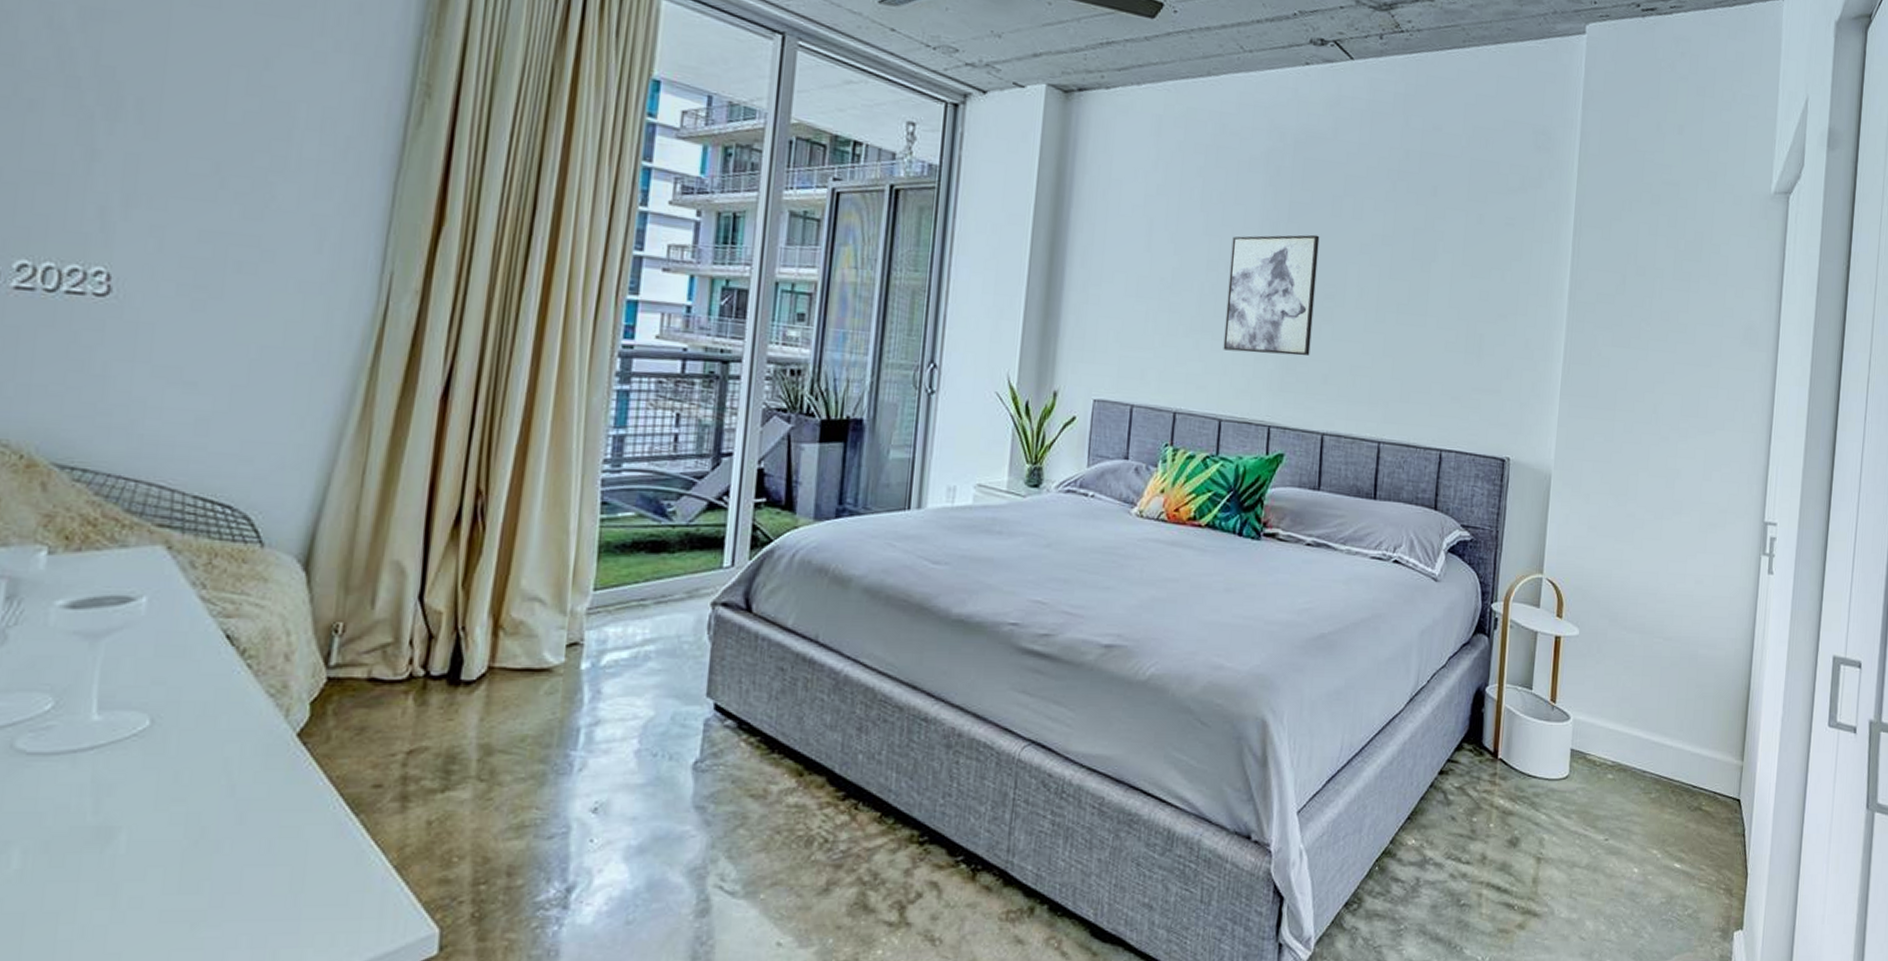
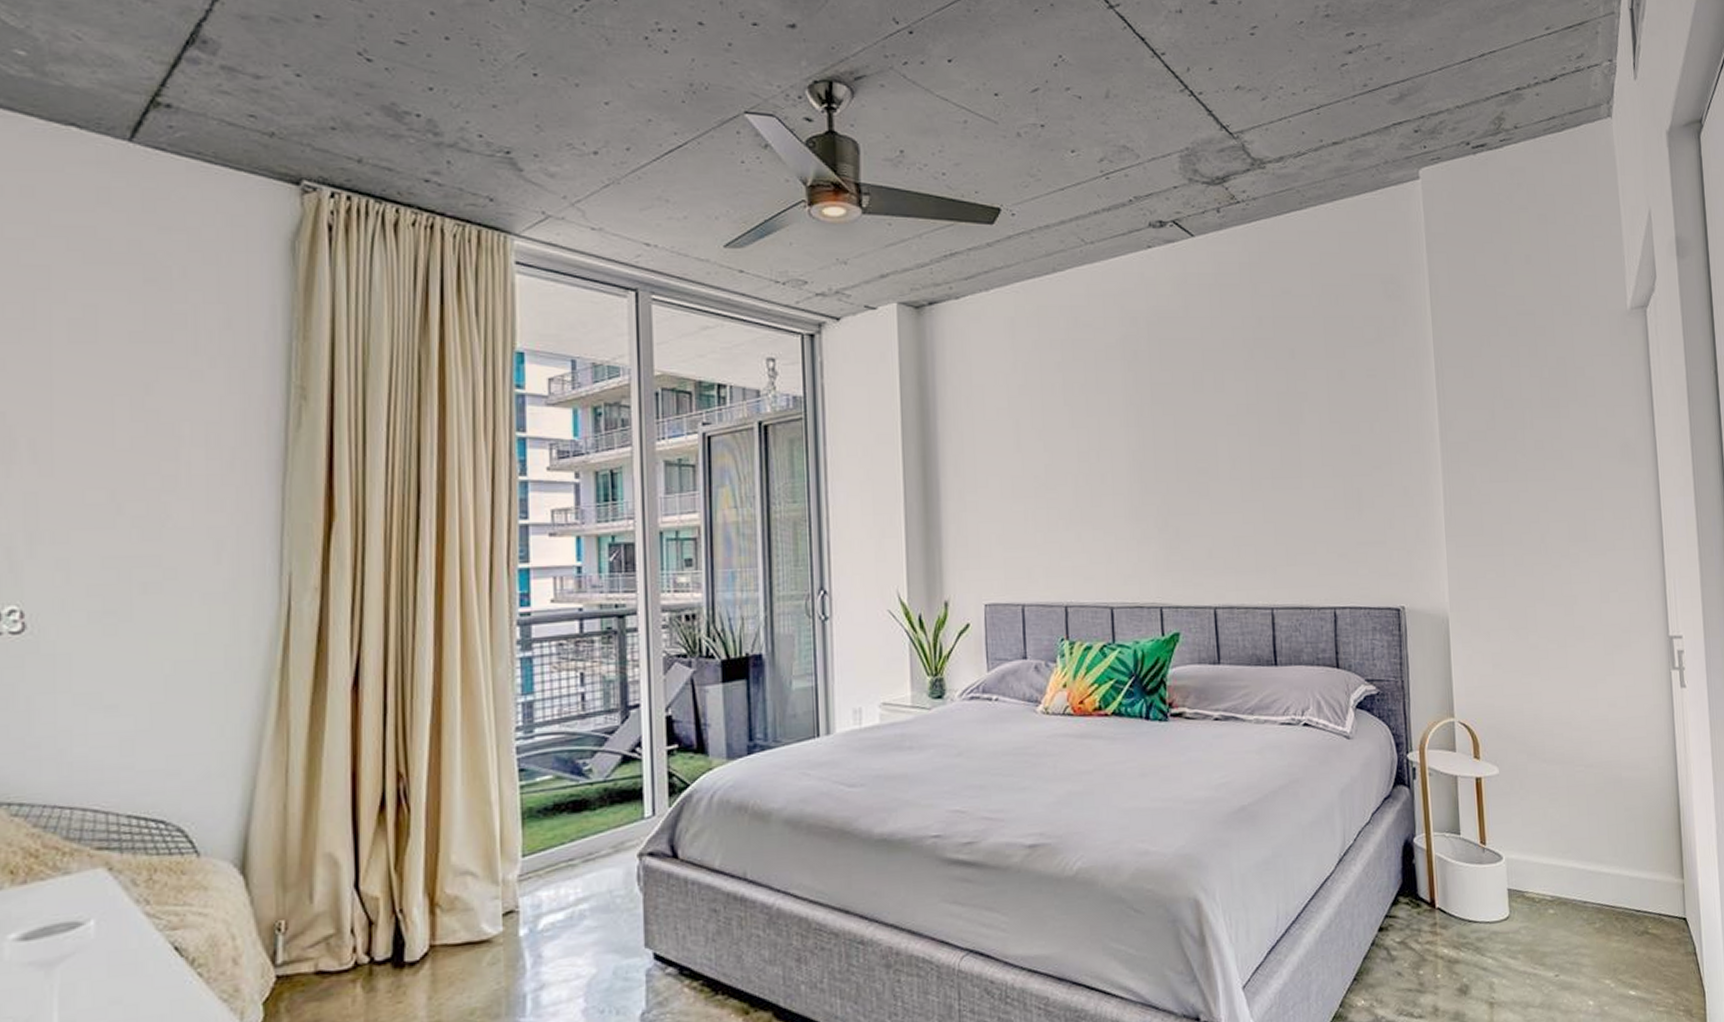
wall art: present [1223,234,1320,356] -> none [1099,413,1192,538]

